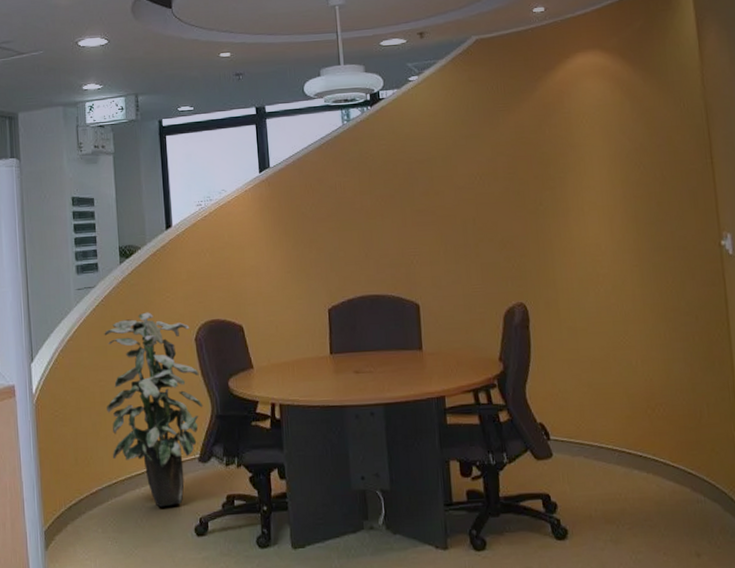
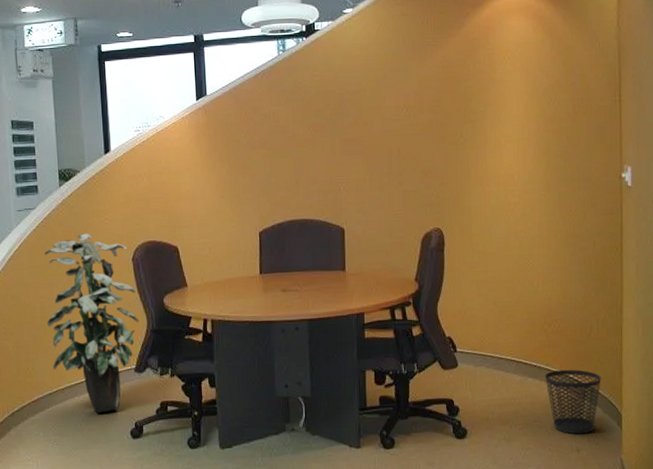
wastebasket: none [653,460,718,536] -> present [545,369,601,435]

